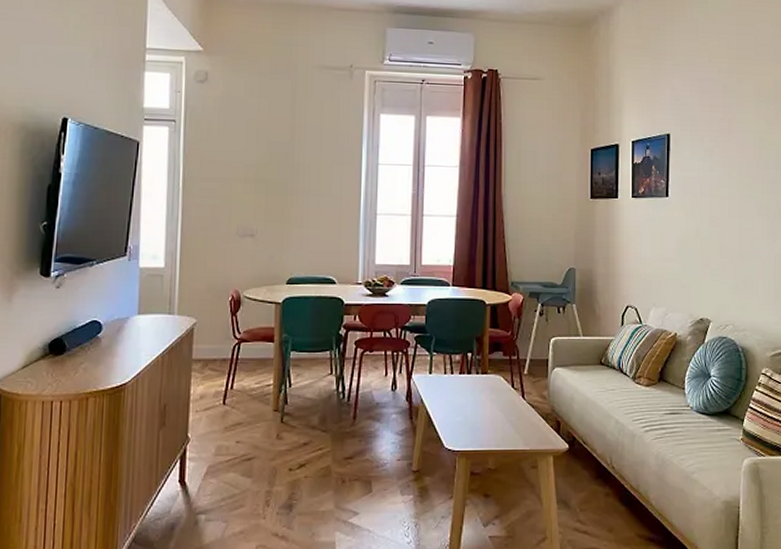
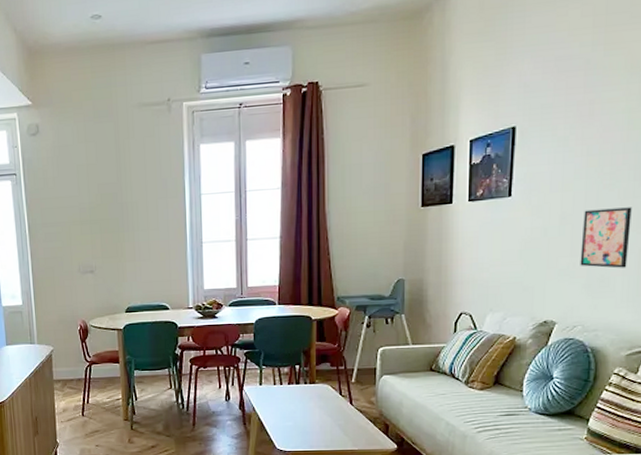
wall art: none [728,216,767,272] -> present [580,207,632,268]

